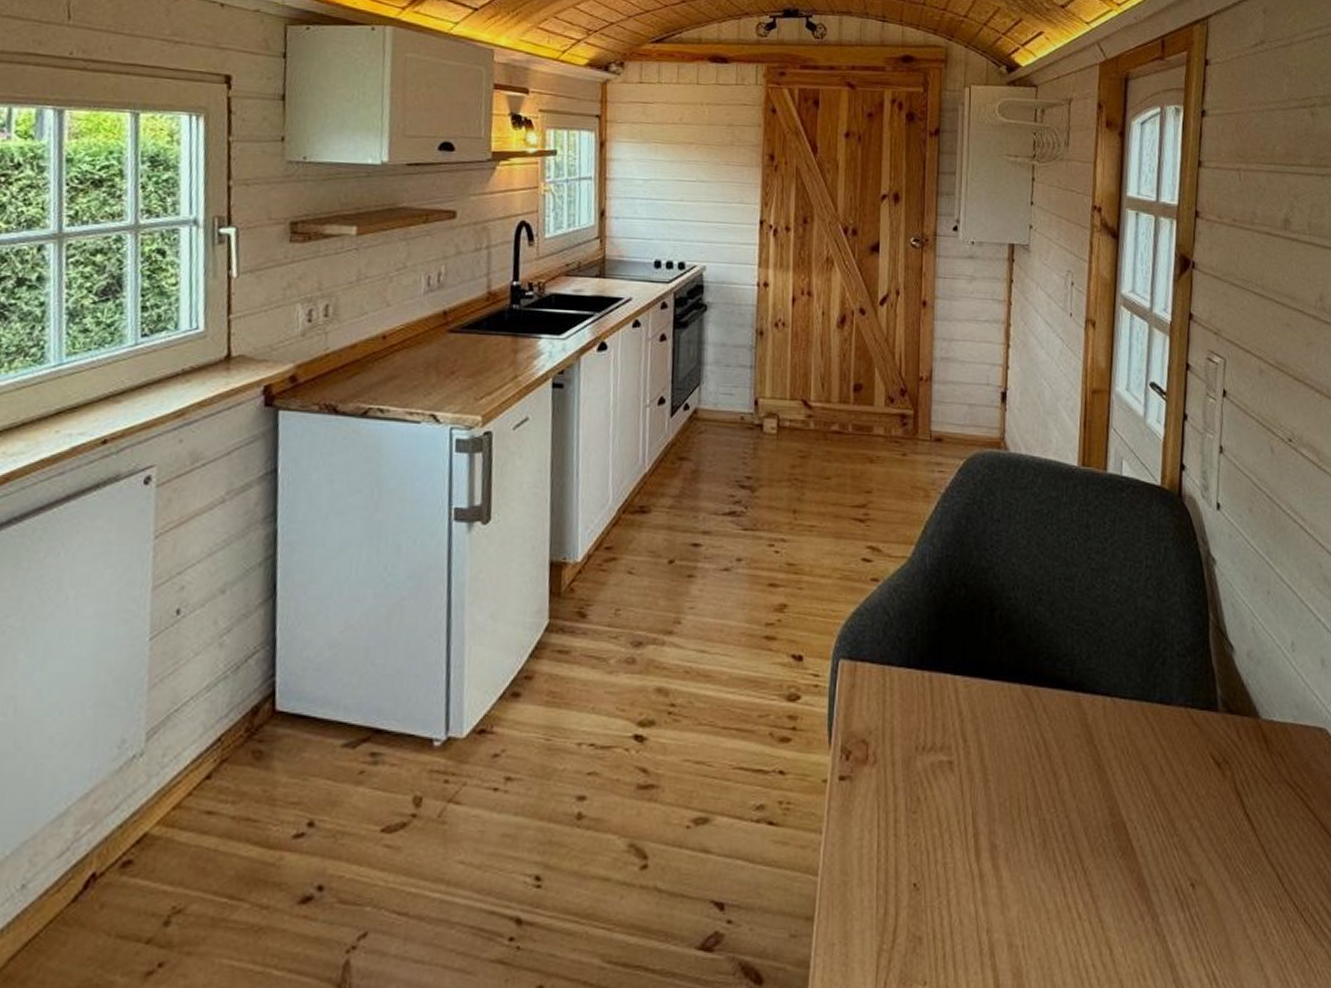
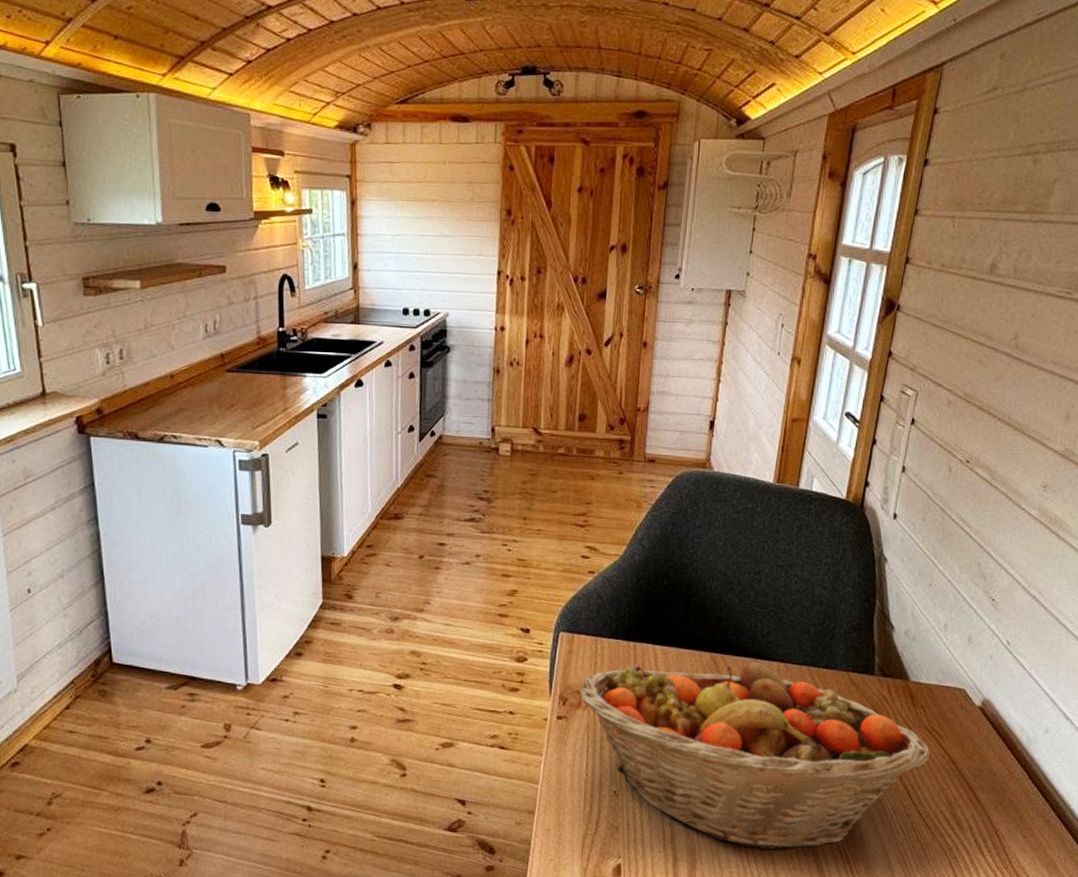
fruit basket: none [866,695,1297,966] -> present [579,661,930,850]

